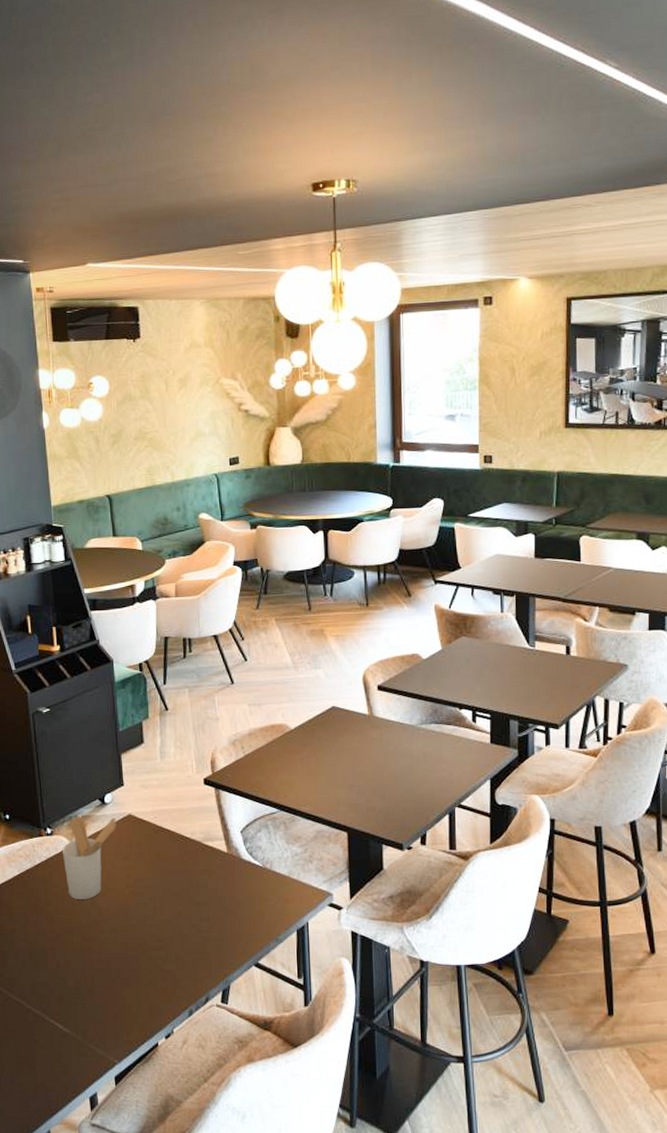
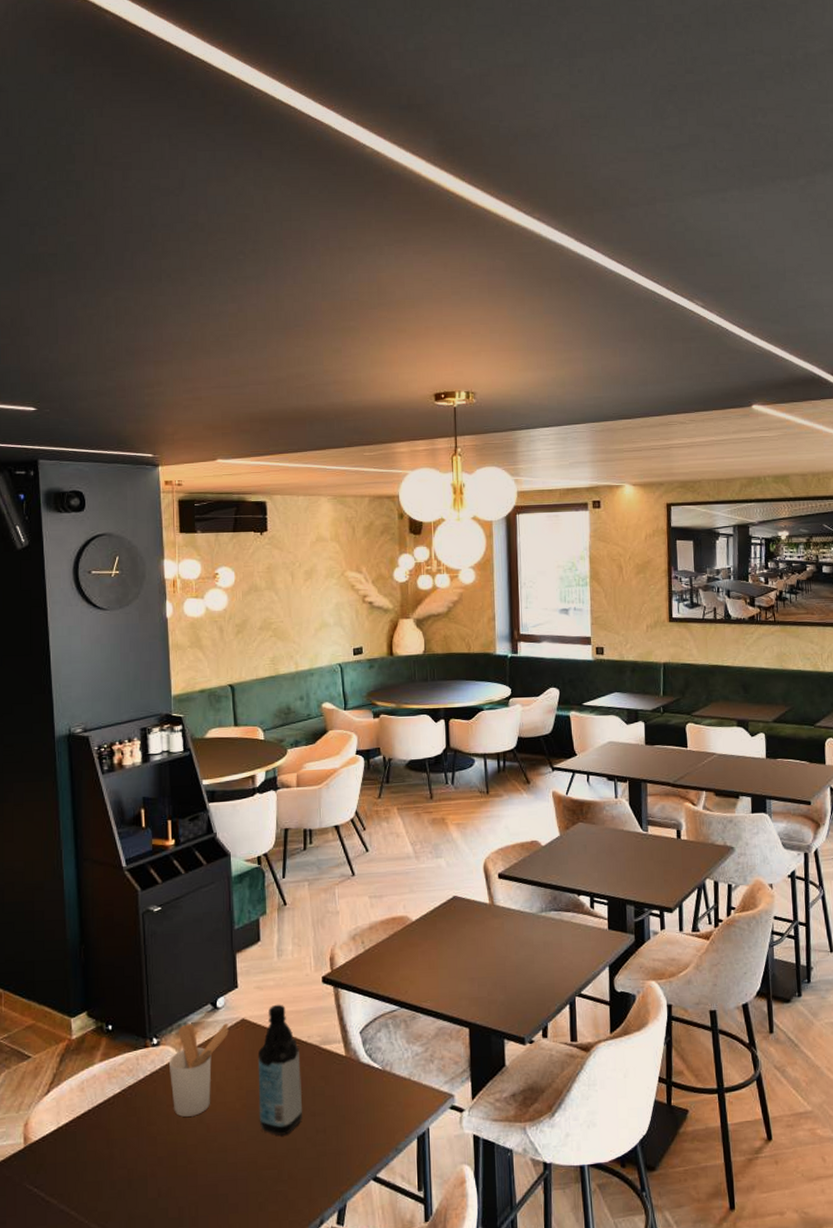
water bottle: none [144,802,187,922] -> present [257,1004,303,1136]

